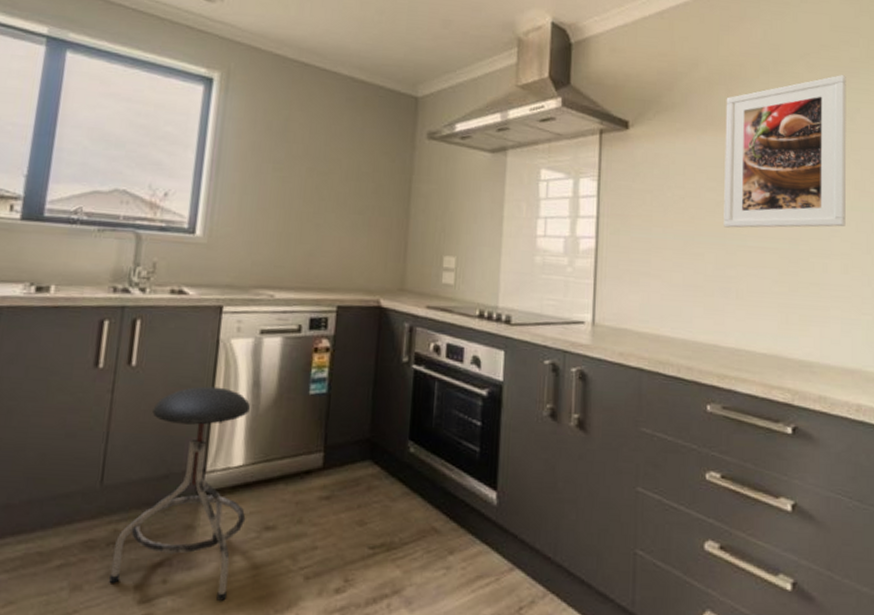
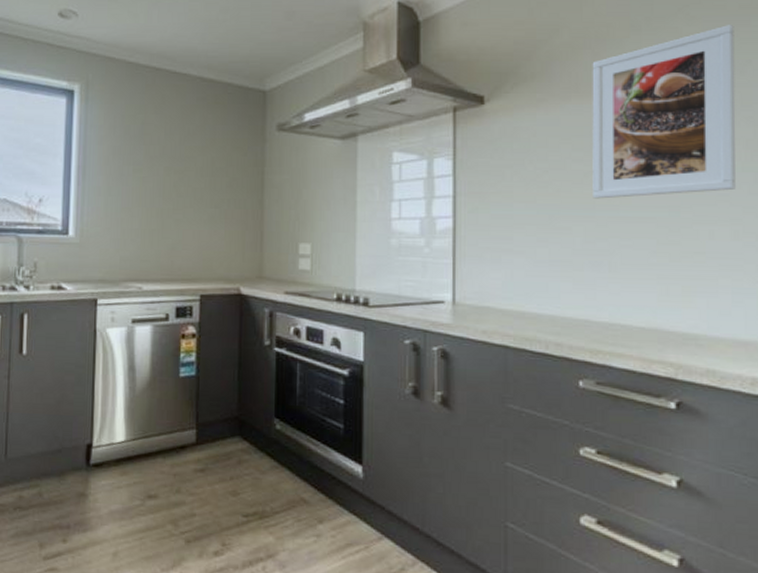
stool: present [109,386,251,601] -> none [19,371,130,559]

